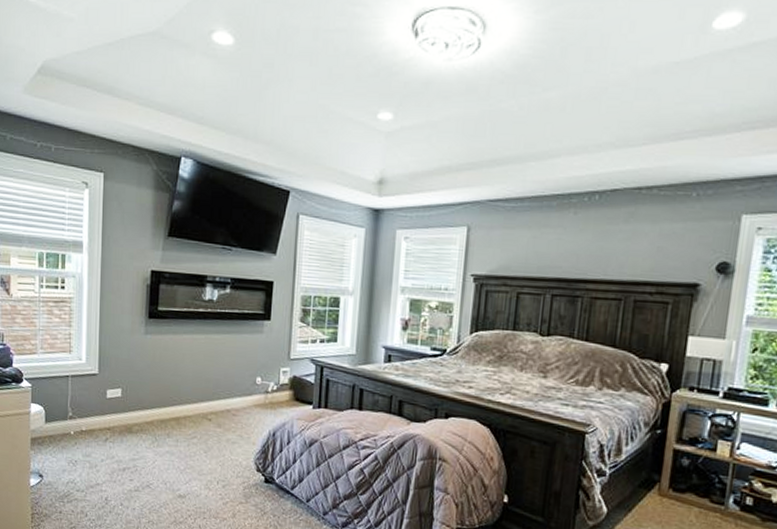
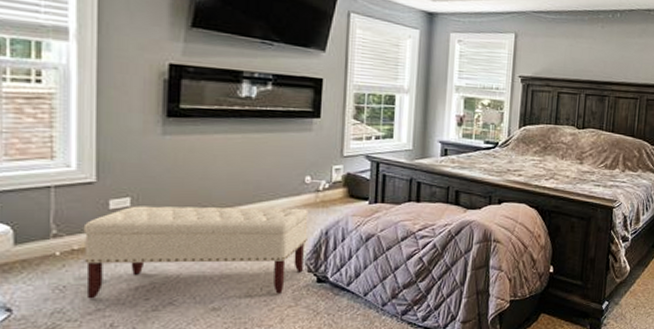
bench: none [89,396,259,489] -> present [83,206,309,299]

